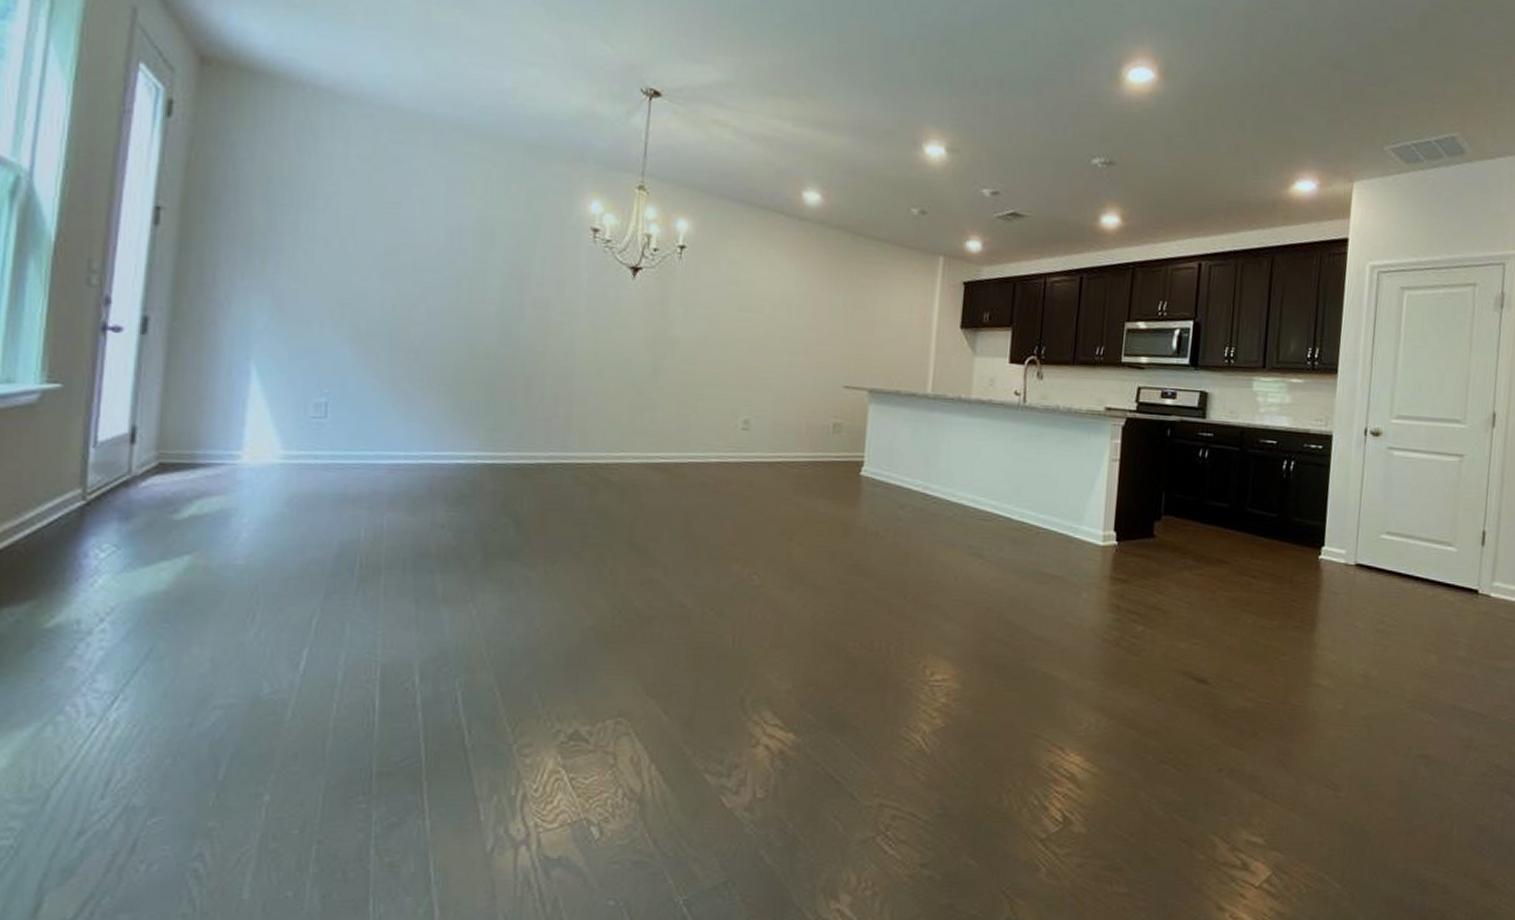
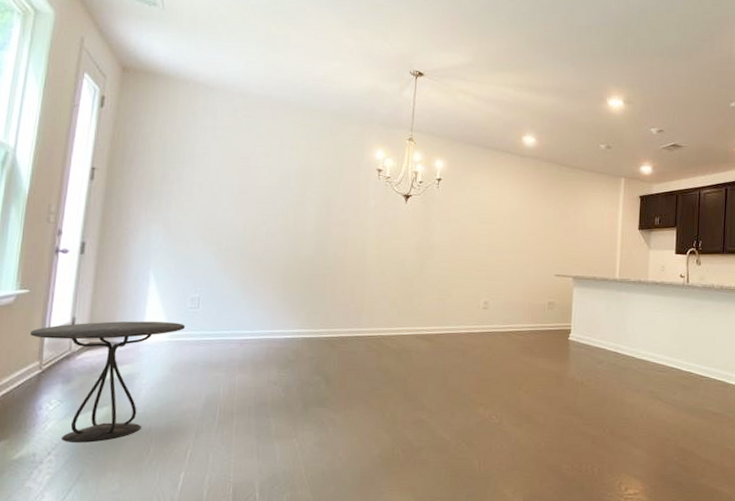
side table: none [65,433,307,607] -> present [29,321,186,444]

